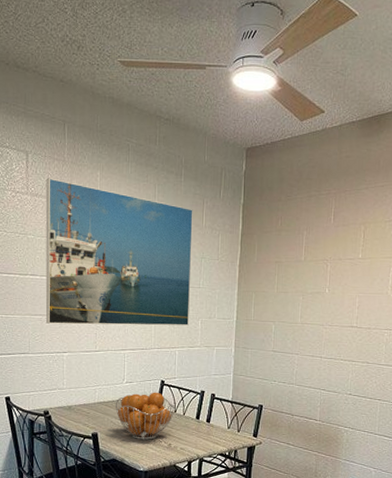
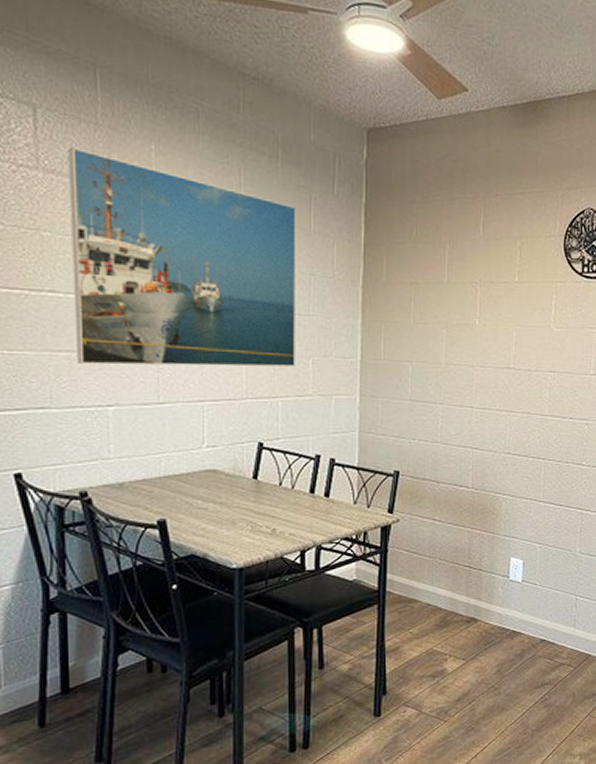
fruit basket: present [115,392,176,440] -> none [191,458,281,525]

